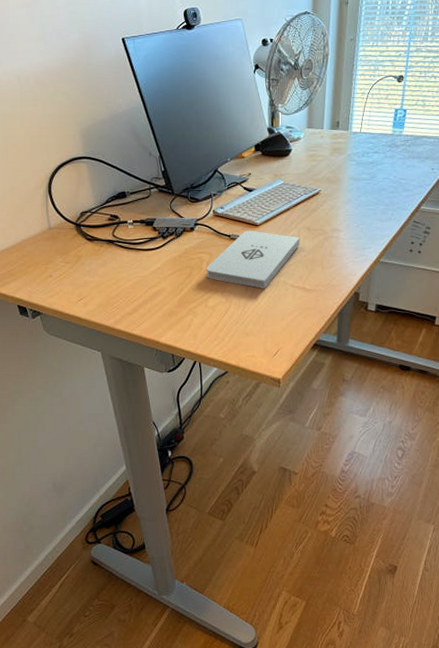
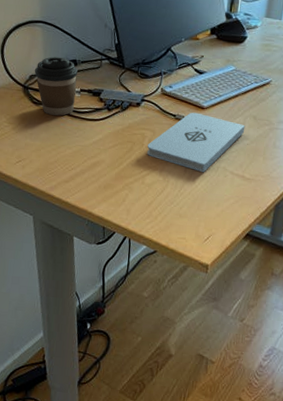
coffee cup: none [84,191,129,250] -> present [34,56,78,116]

